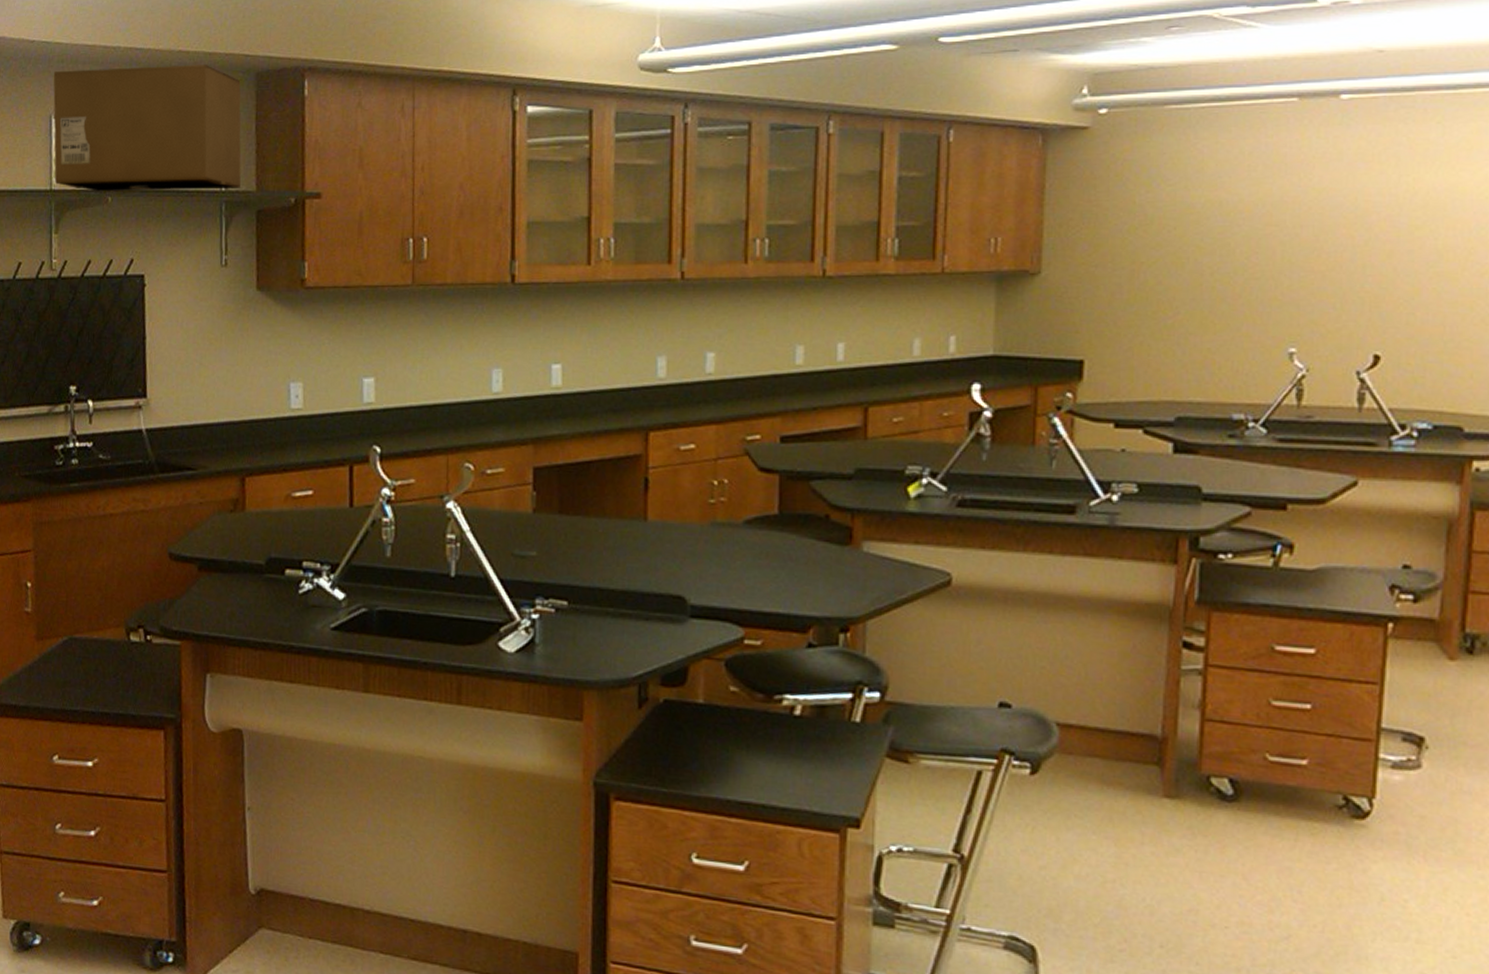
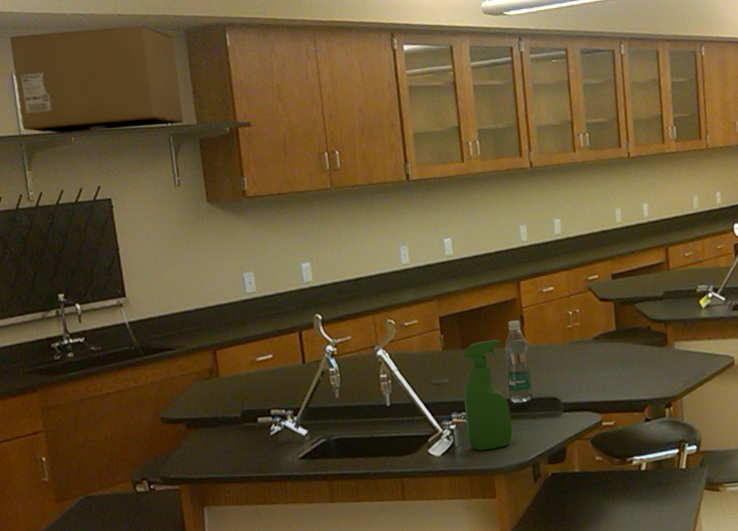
spray bottle: none [553,506,616,655] -> present [463,339,513,452]
bottle: none [617,483,651,597] -> present [504,320,533,403]

